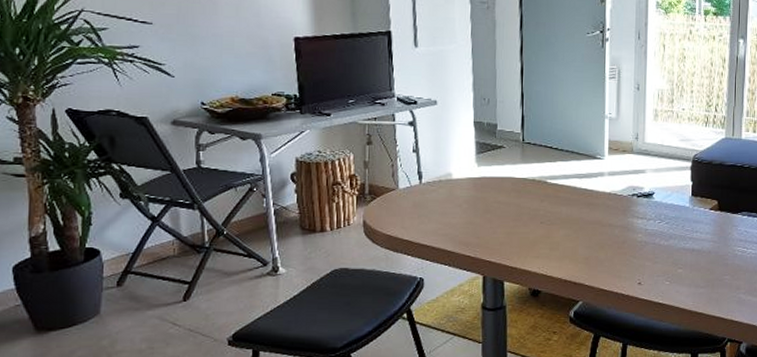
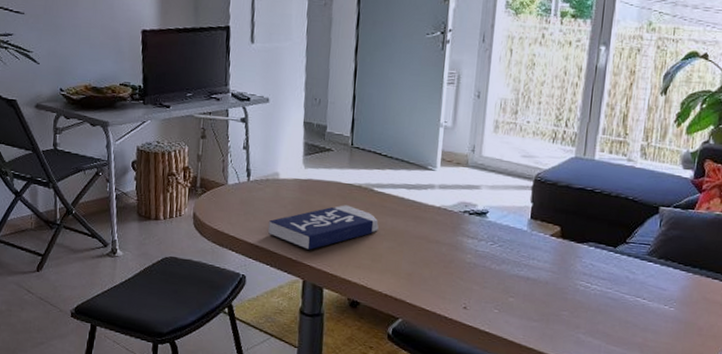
book: none [443,199,554,245] -> present [268,205,379,250]

